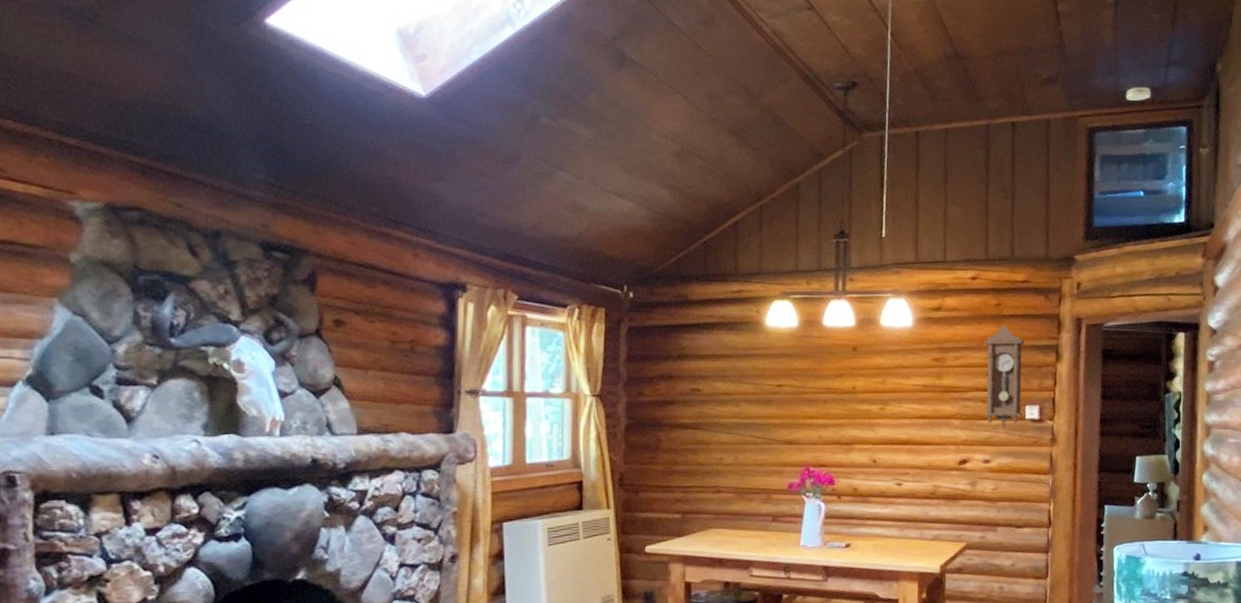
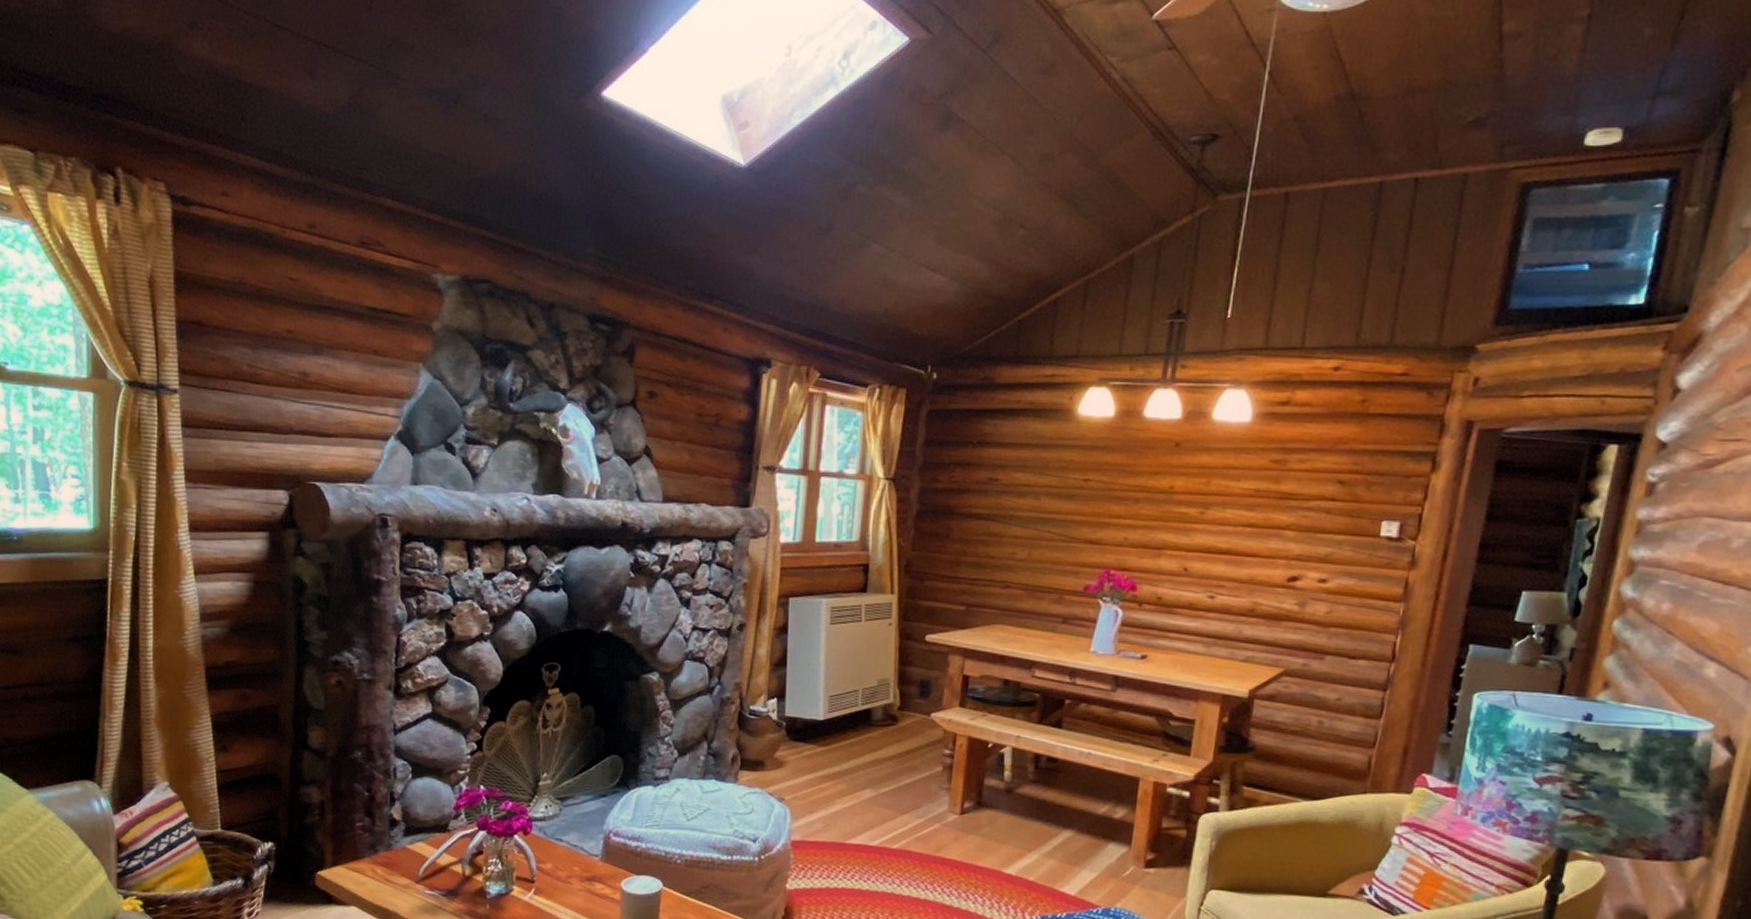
pendulum clock: present [984,324,1025,428] -> none [1327,424,1393,545]

